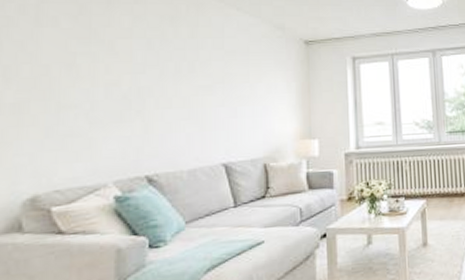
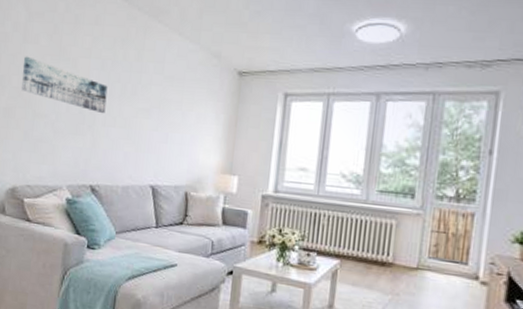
wall art: none [36,41,158,96] -> present [21,56,108,114]

